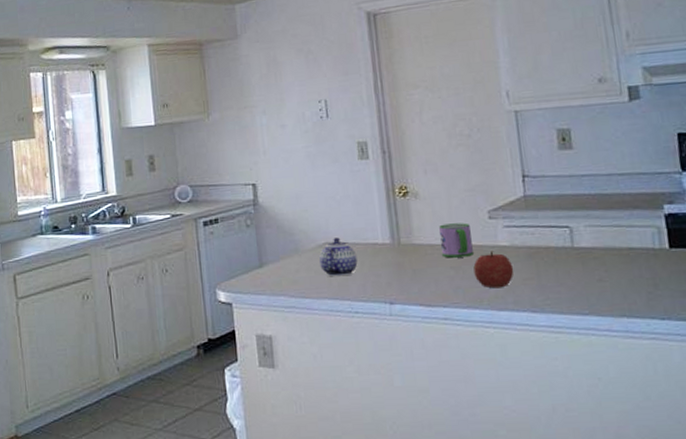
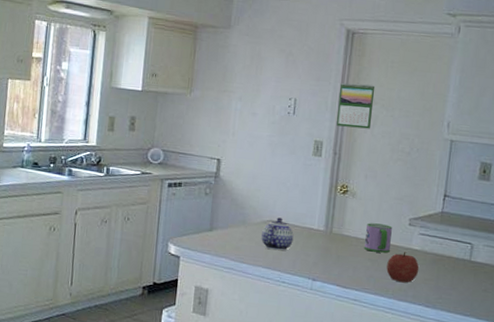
calendar: none [373,67,419,121] -> present [337,82,376,129]

